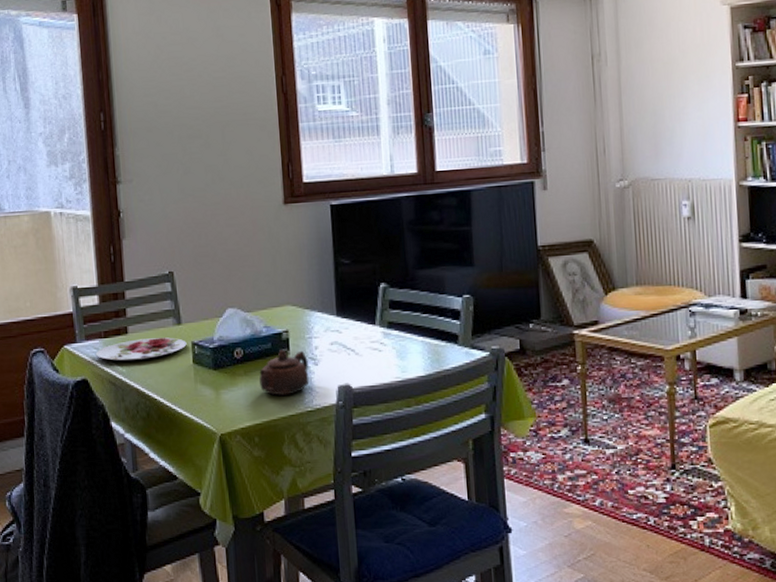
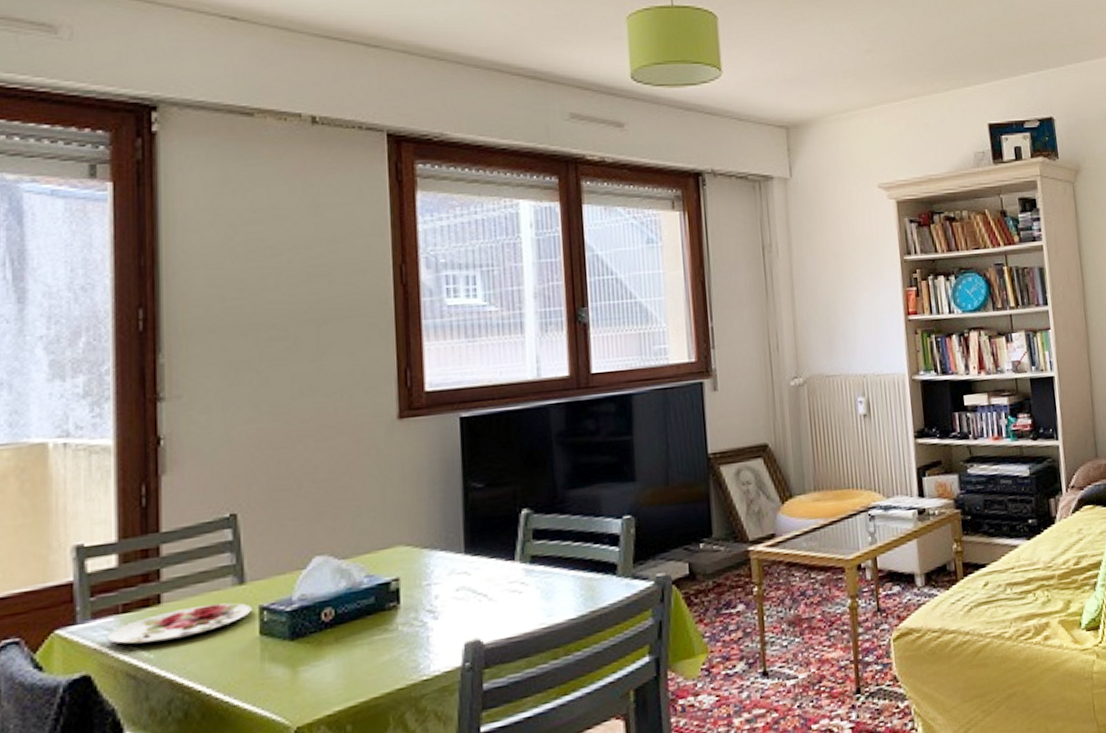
teapot: present [259,350,310,397] -> none [356,602,426,666]

